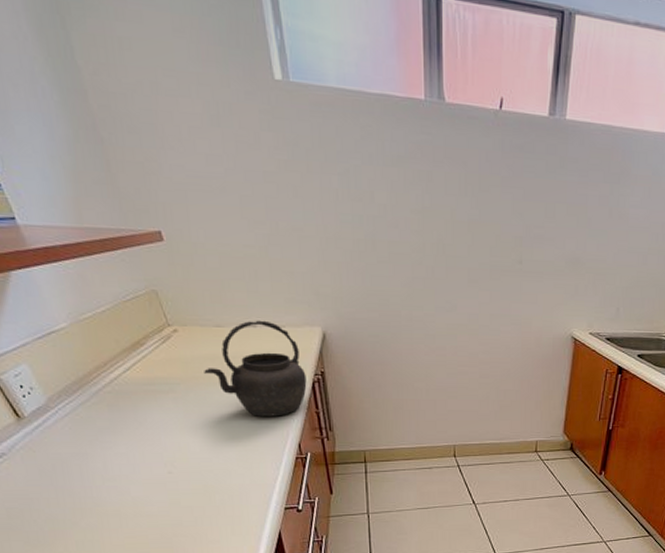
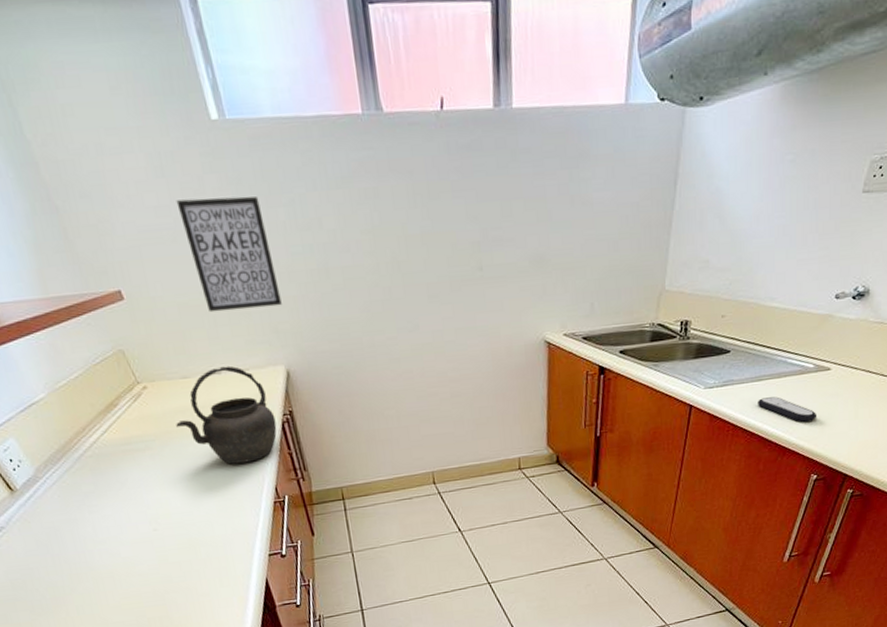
wall art: none [229,152,325,270] -> present [176,196,282,313]

